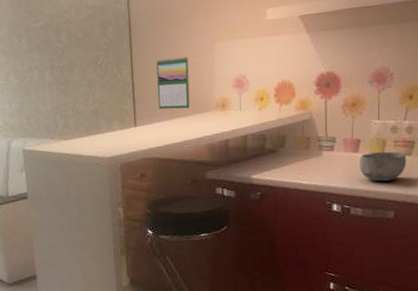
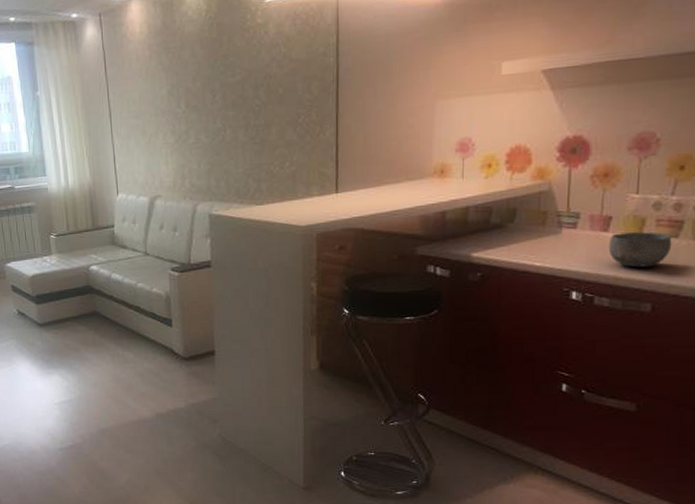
calendar: present [156,56,191,110] -> none [364,116,404,175]

